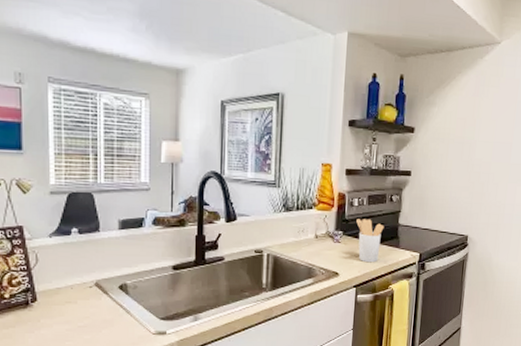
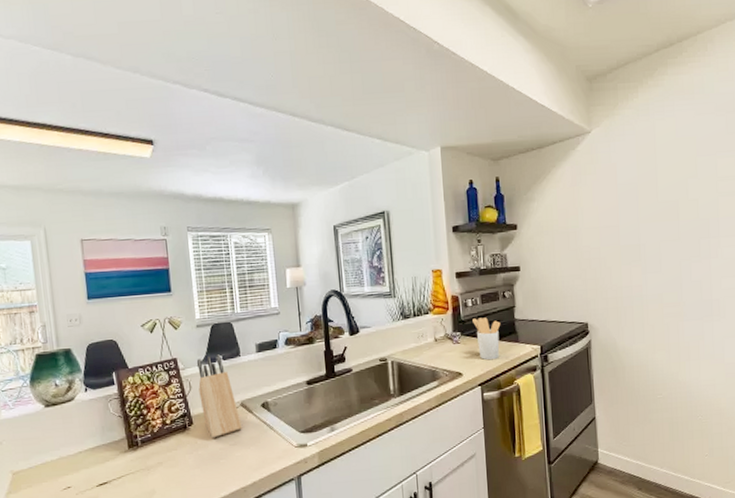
knife block: none [47,227,94,318] -> present [197,354,242,439]

